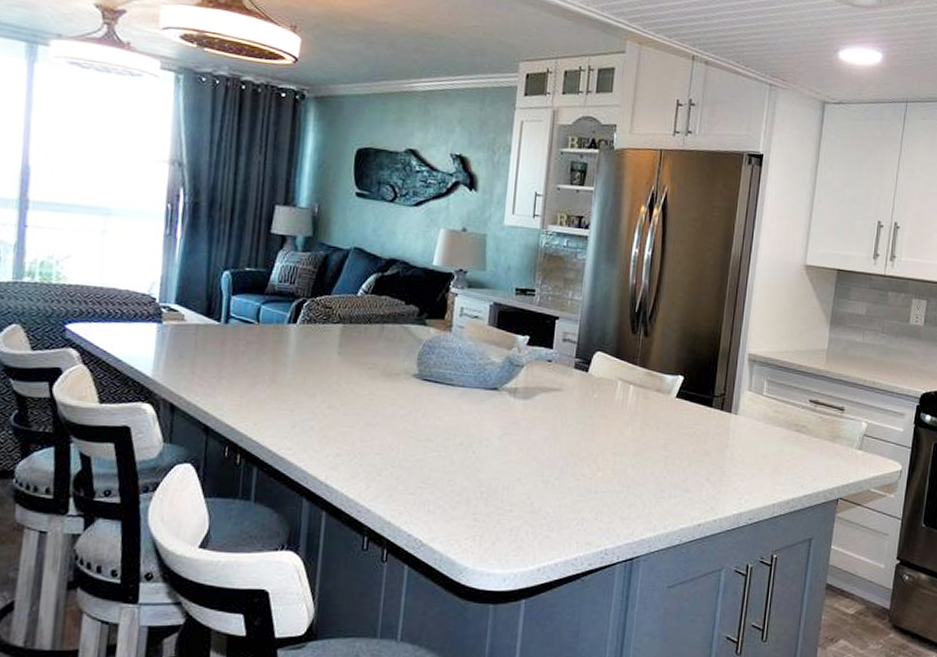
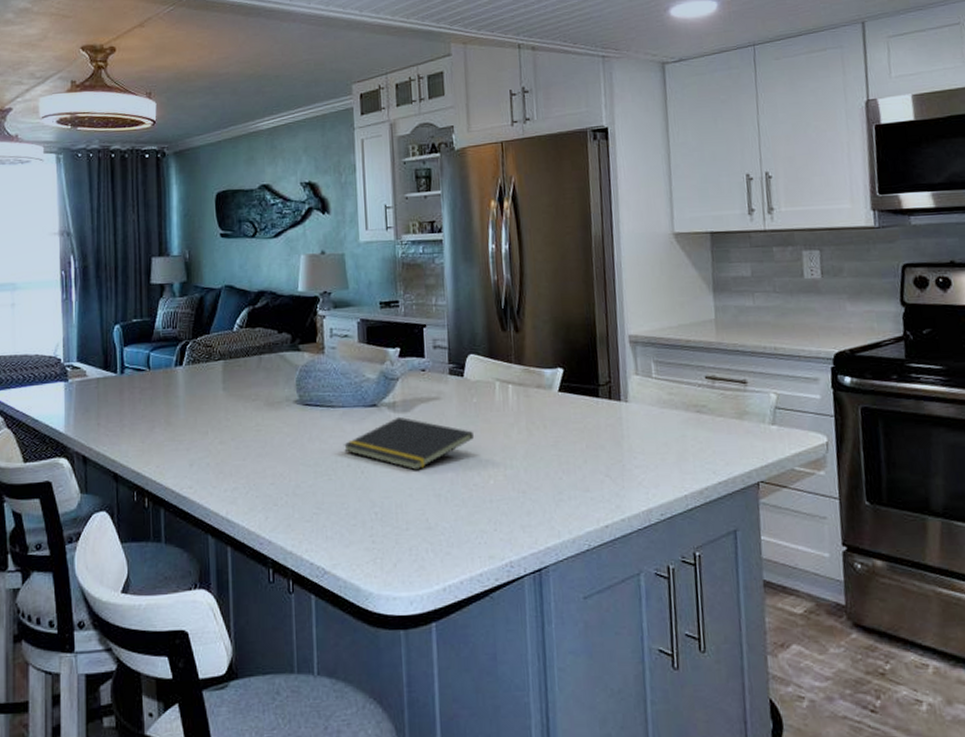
notepad: none [457,402,590,457] -> present [343,416,475,471]

